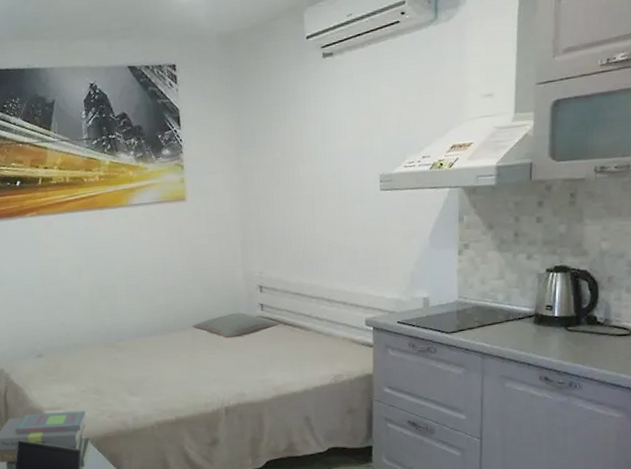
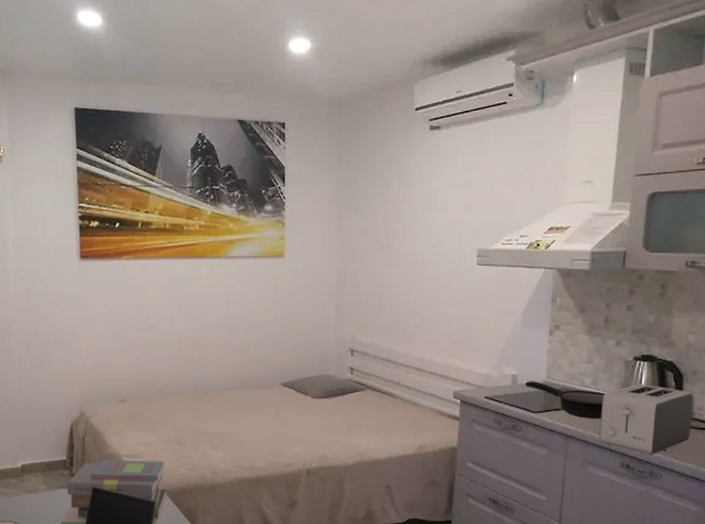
frying pan: none [437,302,520,335] -> present [525,381,606,419]
toaster: none [515,295,610,367] -> present [599,384,693,456]

